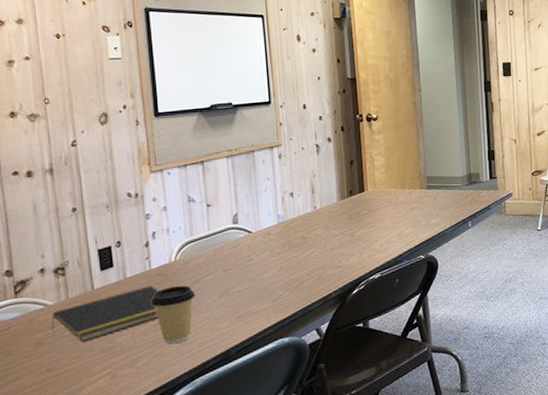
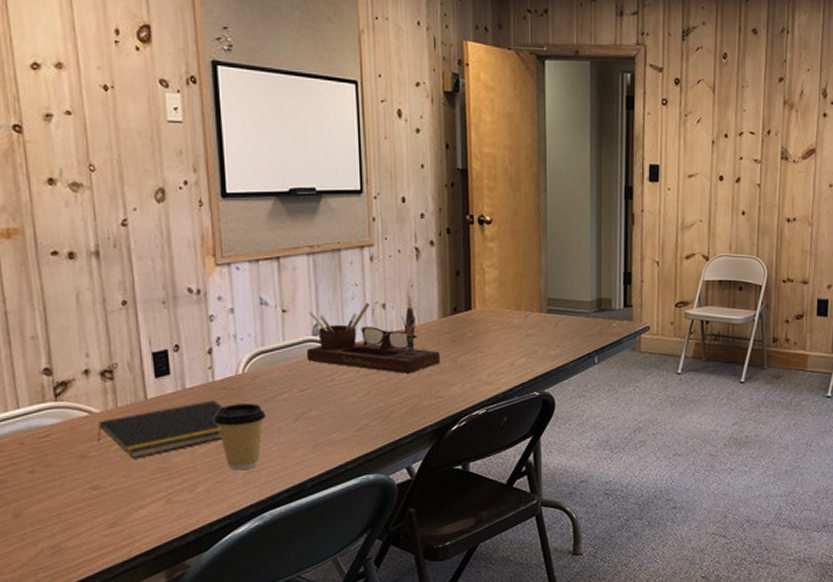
desk organizer: none [228,193,341,250] -> present [306,302,441,373]

